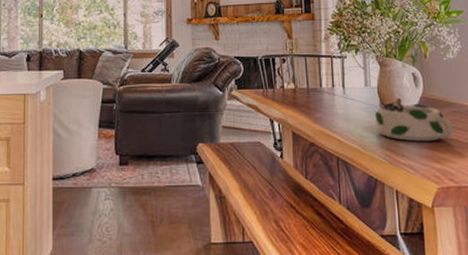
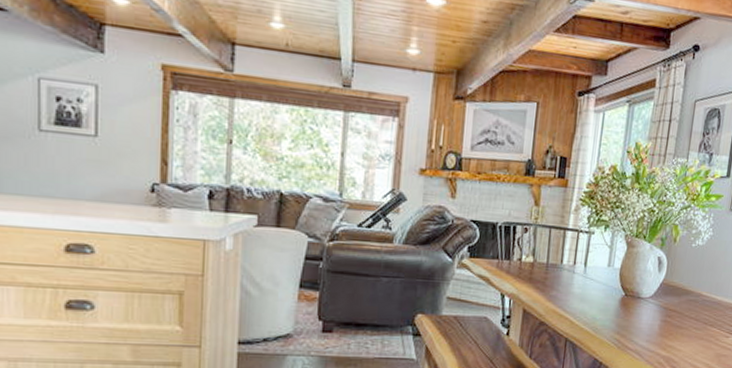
bowl: present [374,97,453,142] -> none [610,281,686,329]

